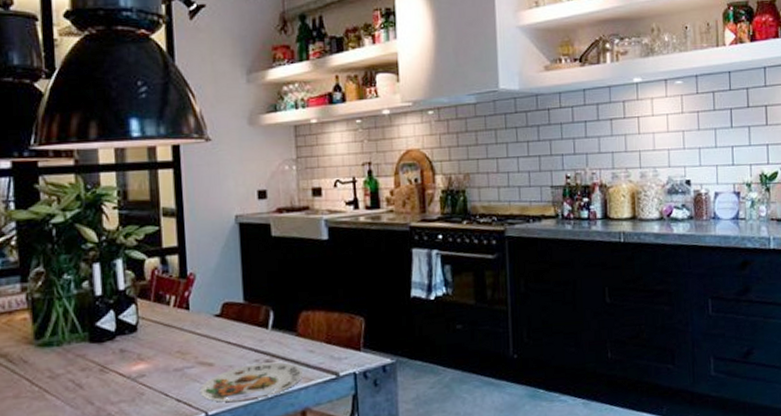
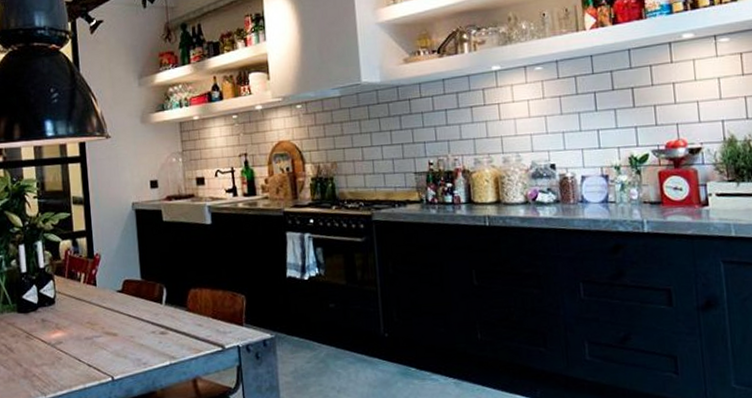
plate: present [199,362,303,402] -> none [106,334,193,369]

